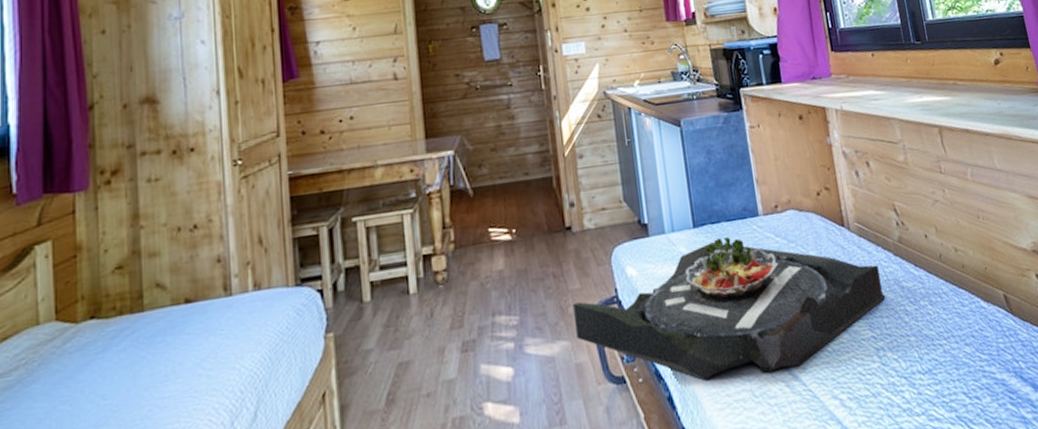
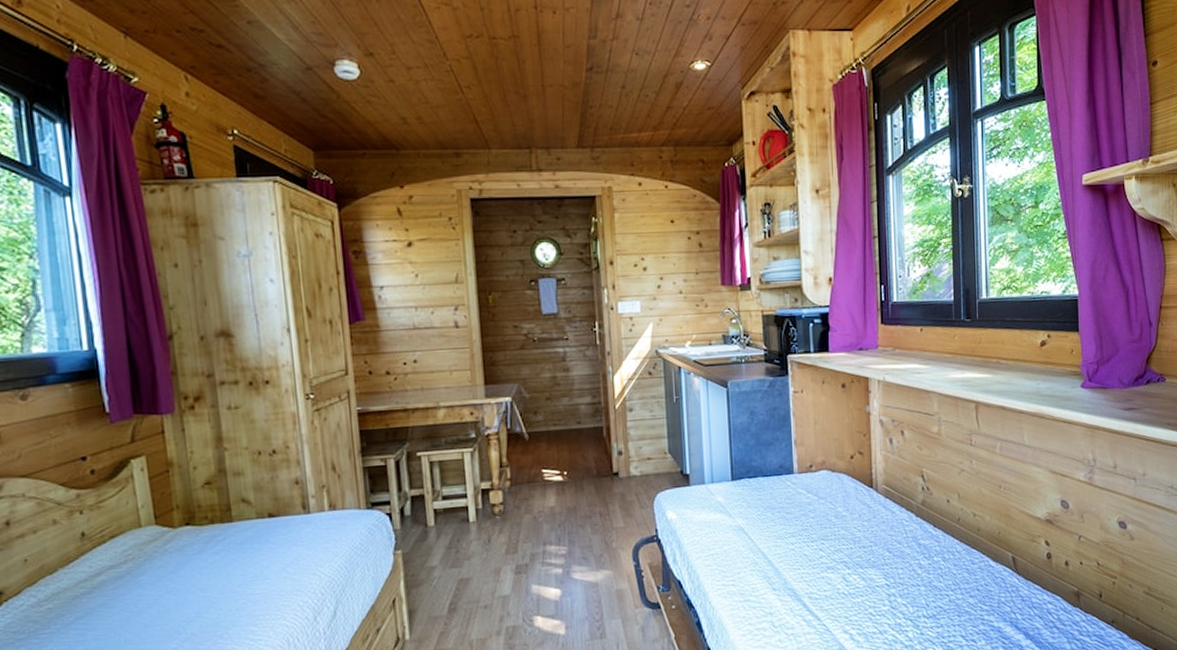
serving tray: present [573,237,886,380] -> none [617,491,903,610]

